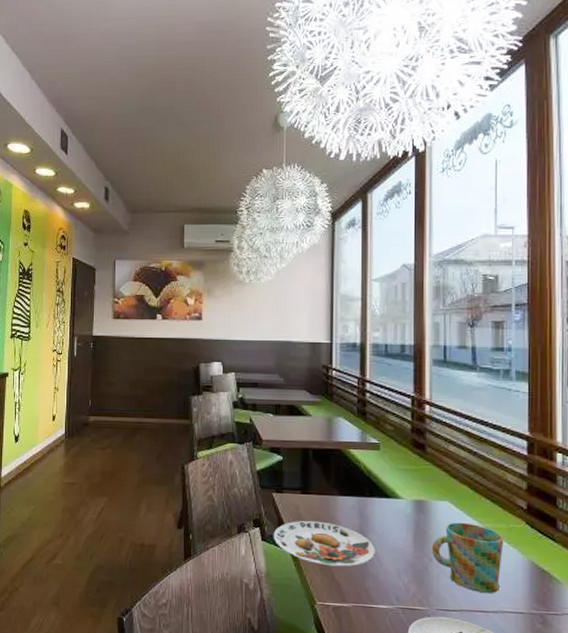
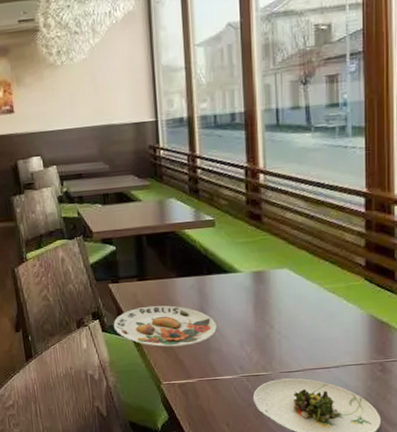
mug: present [431,522,504,594] -> none [272,287,344,352]

